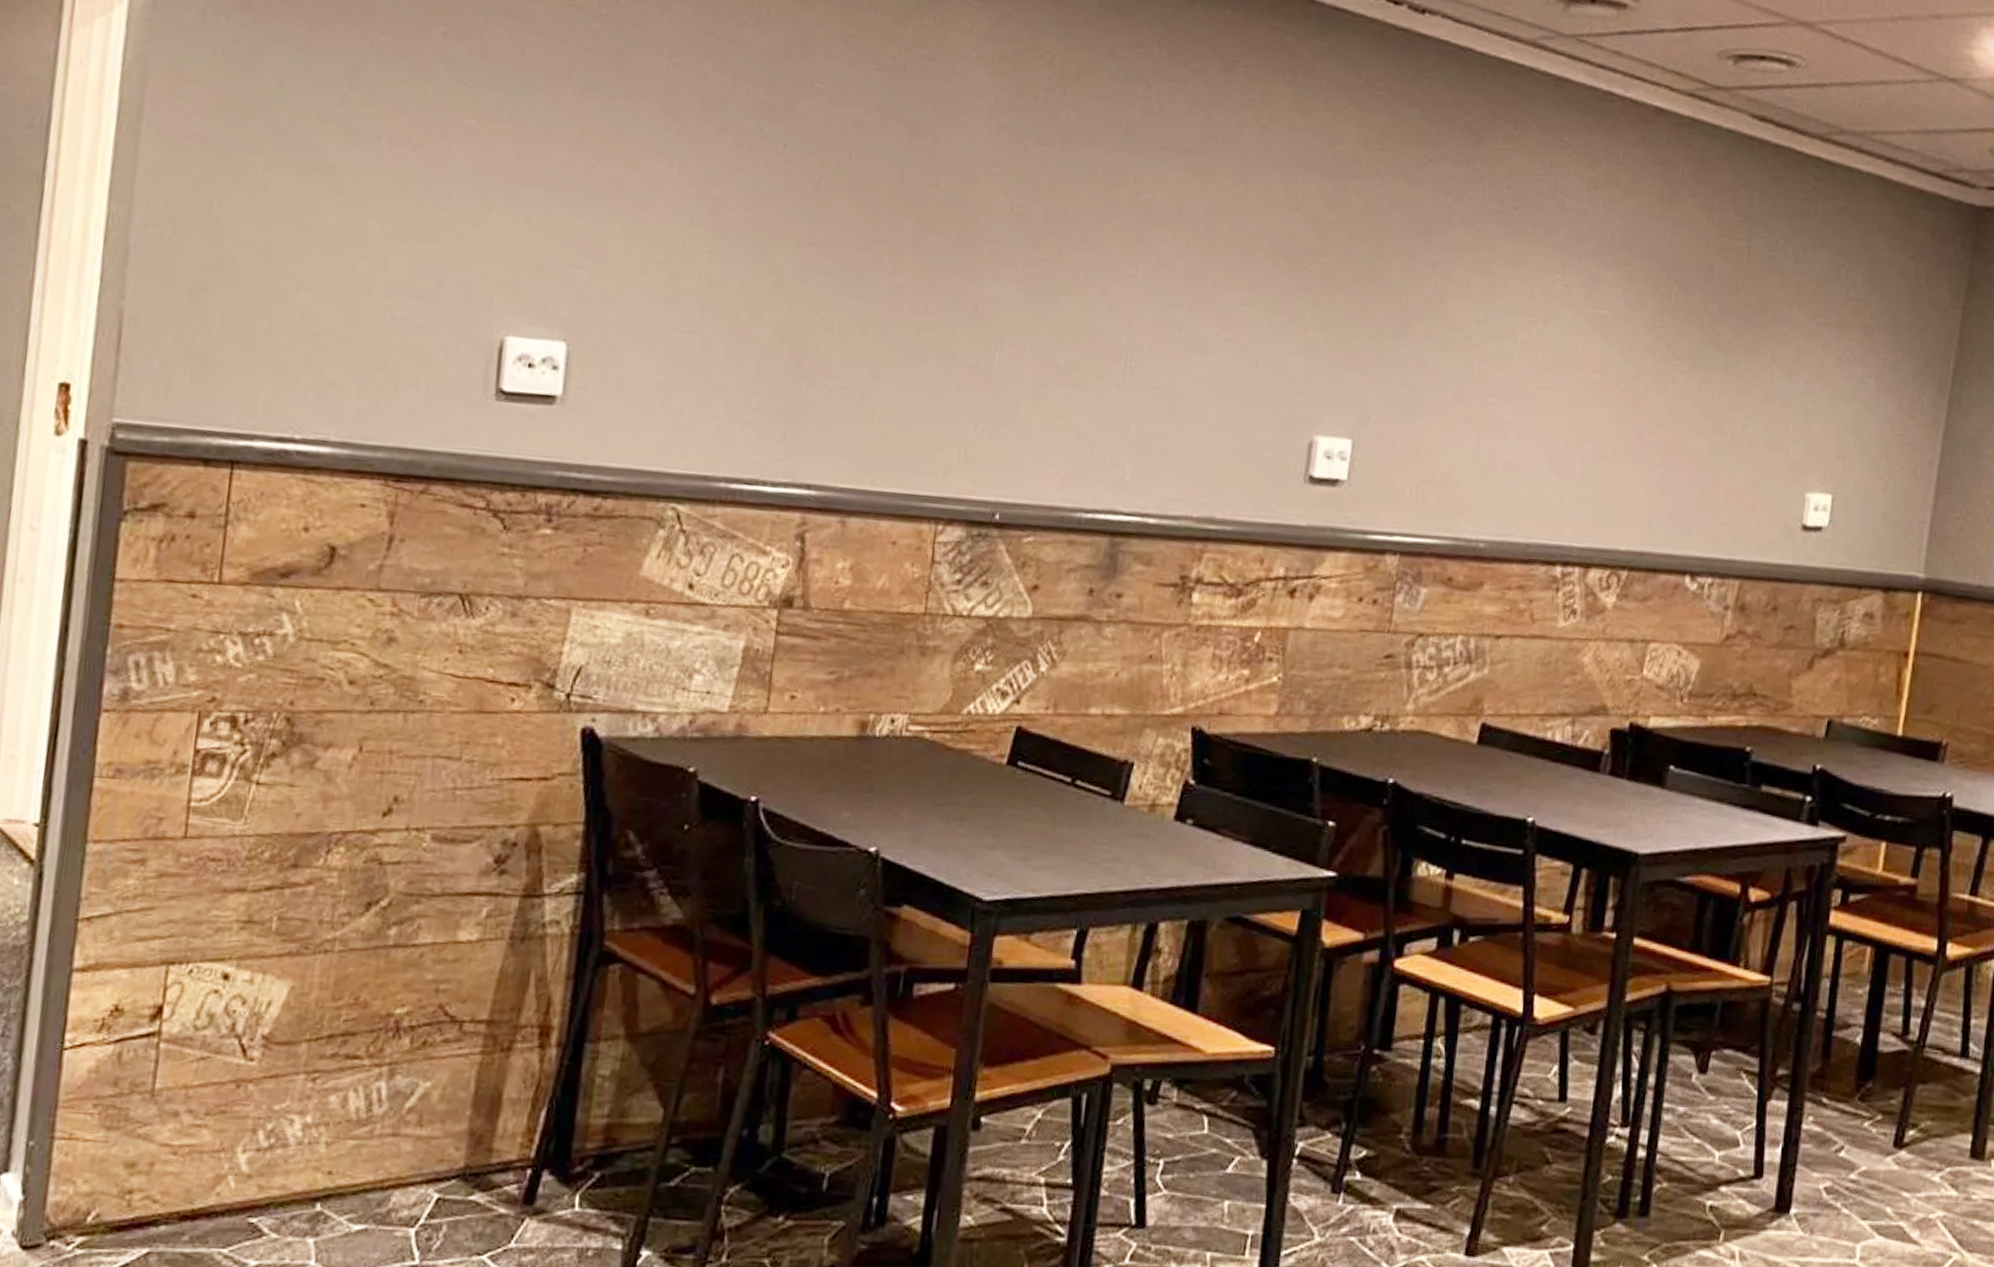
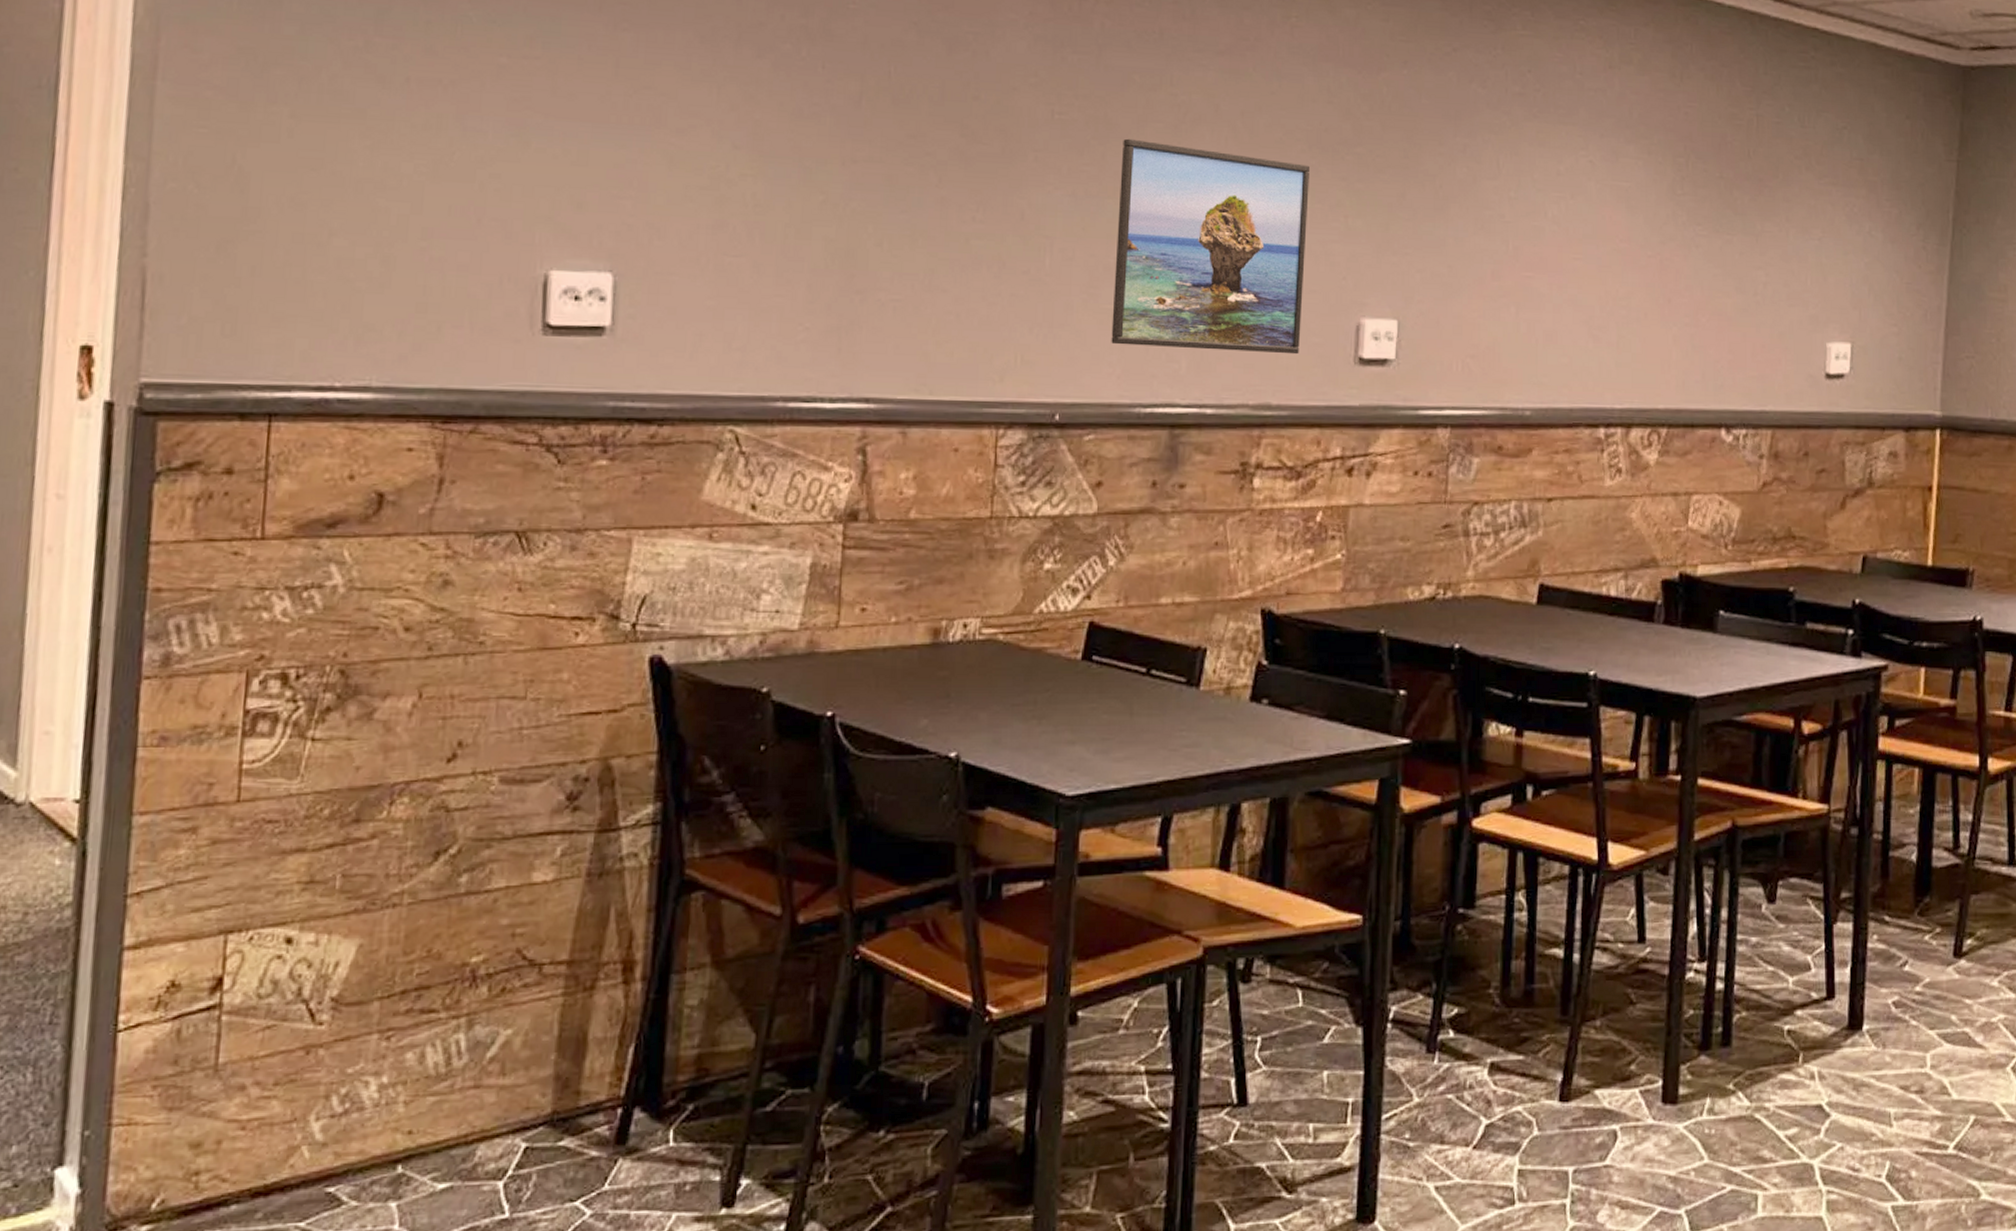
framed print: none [1056,235,1271,469] -> present [1111,138,1309,355]

